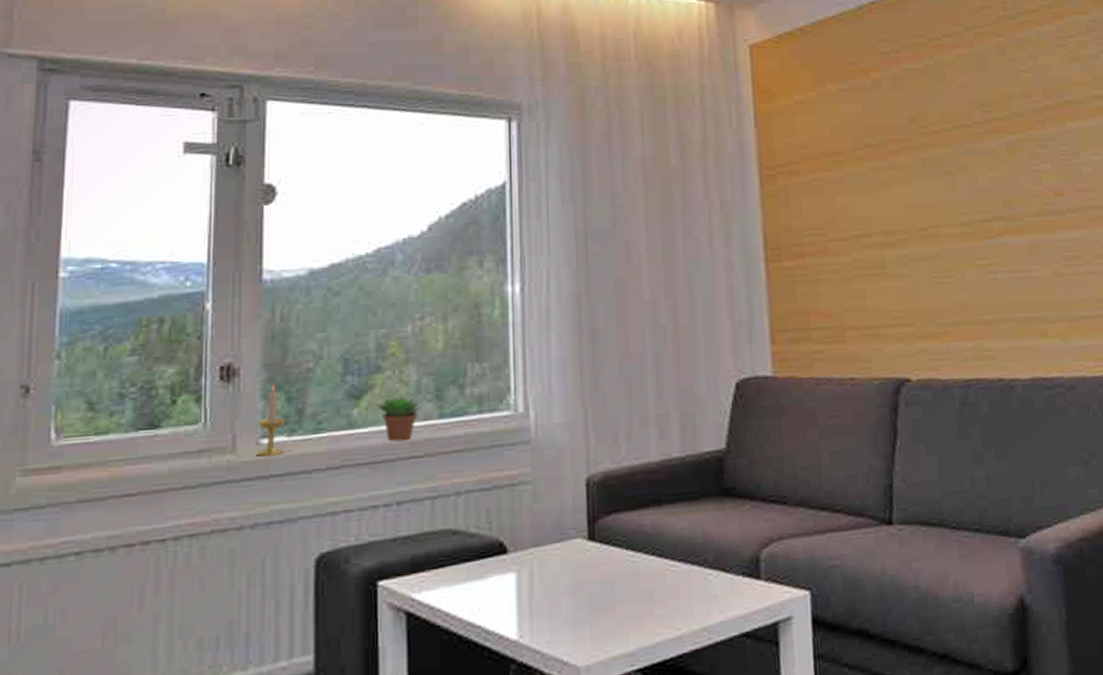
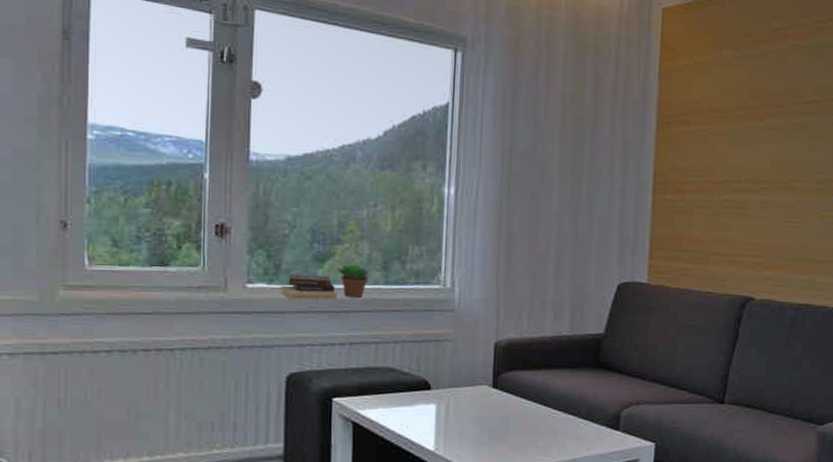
candlestick: present [255,383,286,458] -> none [242,242,266,298]
books: none [304,415,379,454] -> present [279,274,337,301]

